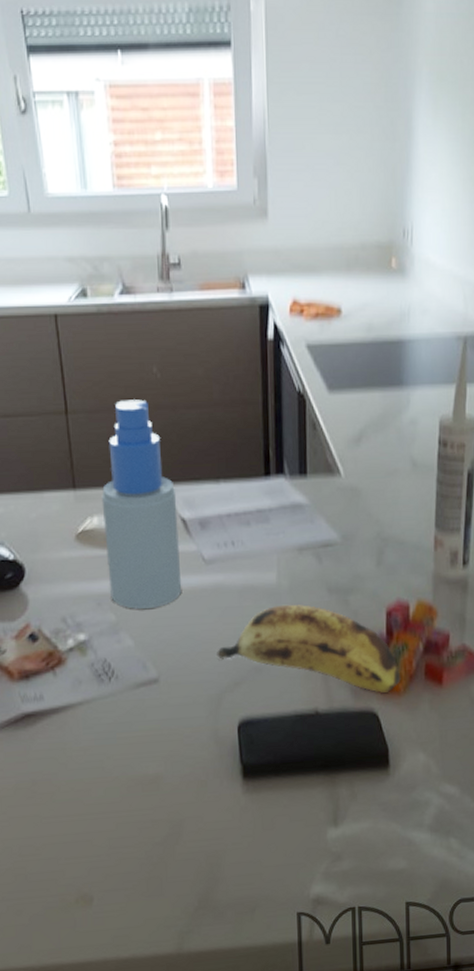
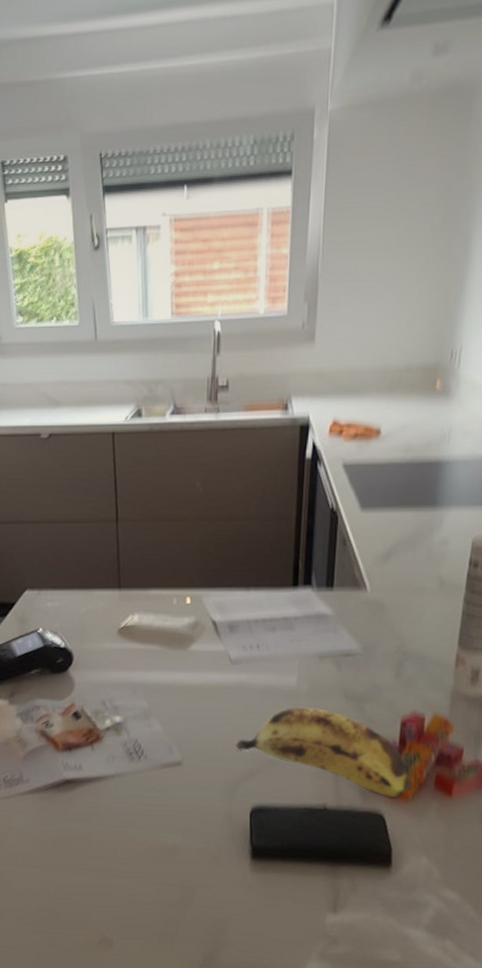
spray bottle: present [101,399,182,609] -> none [142,511,209,699]

